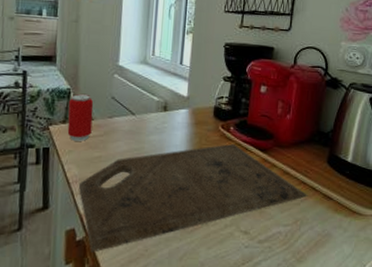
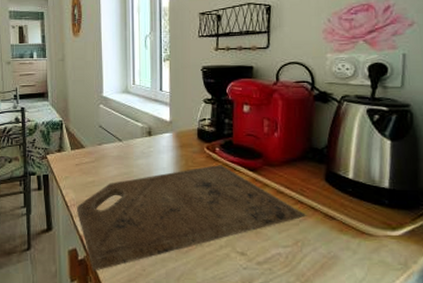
beverage can: present [67,93,94,141] -> none [61,124,84,168]

